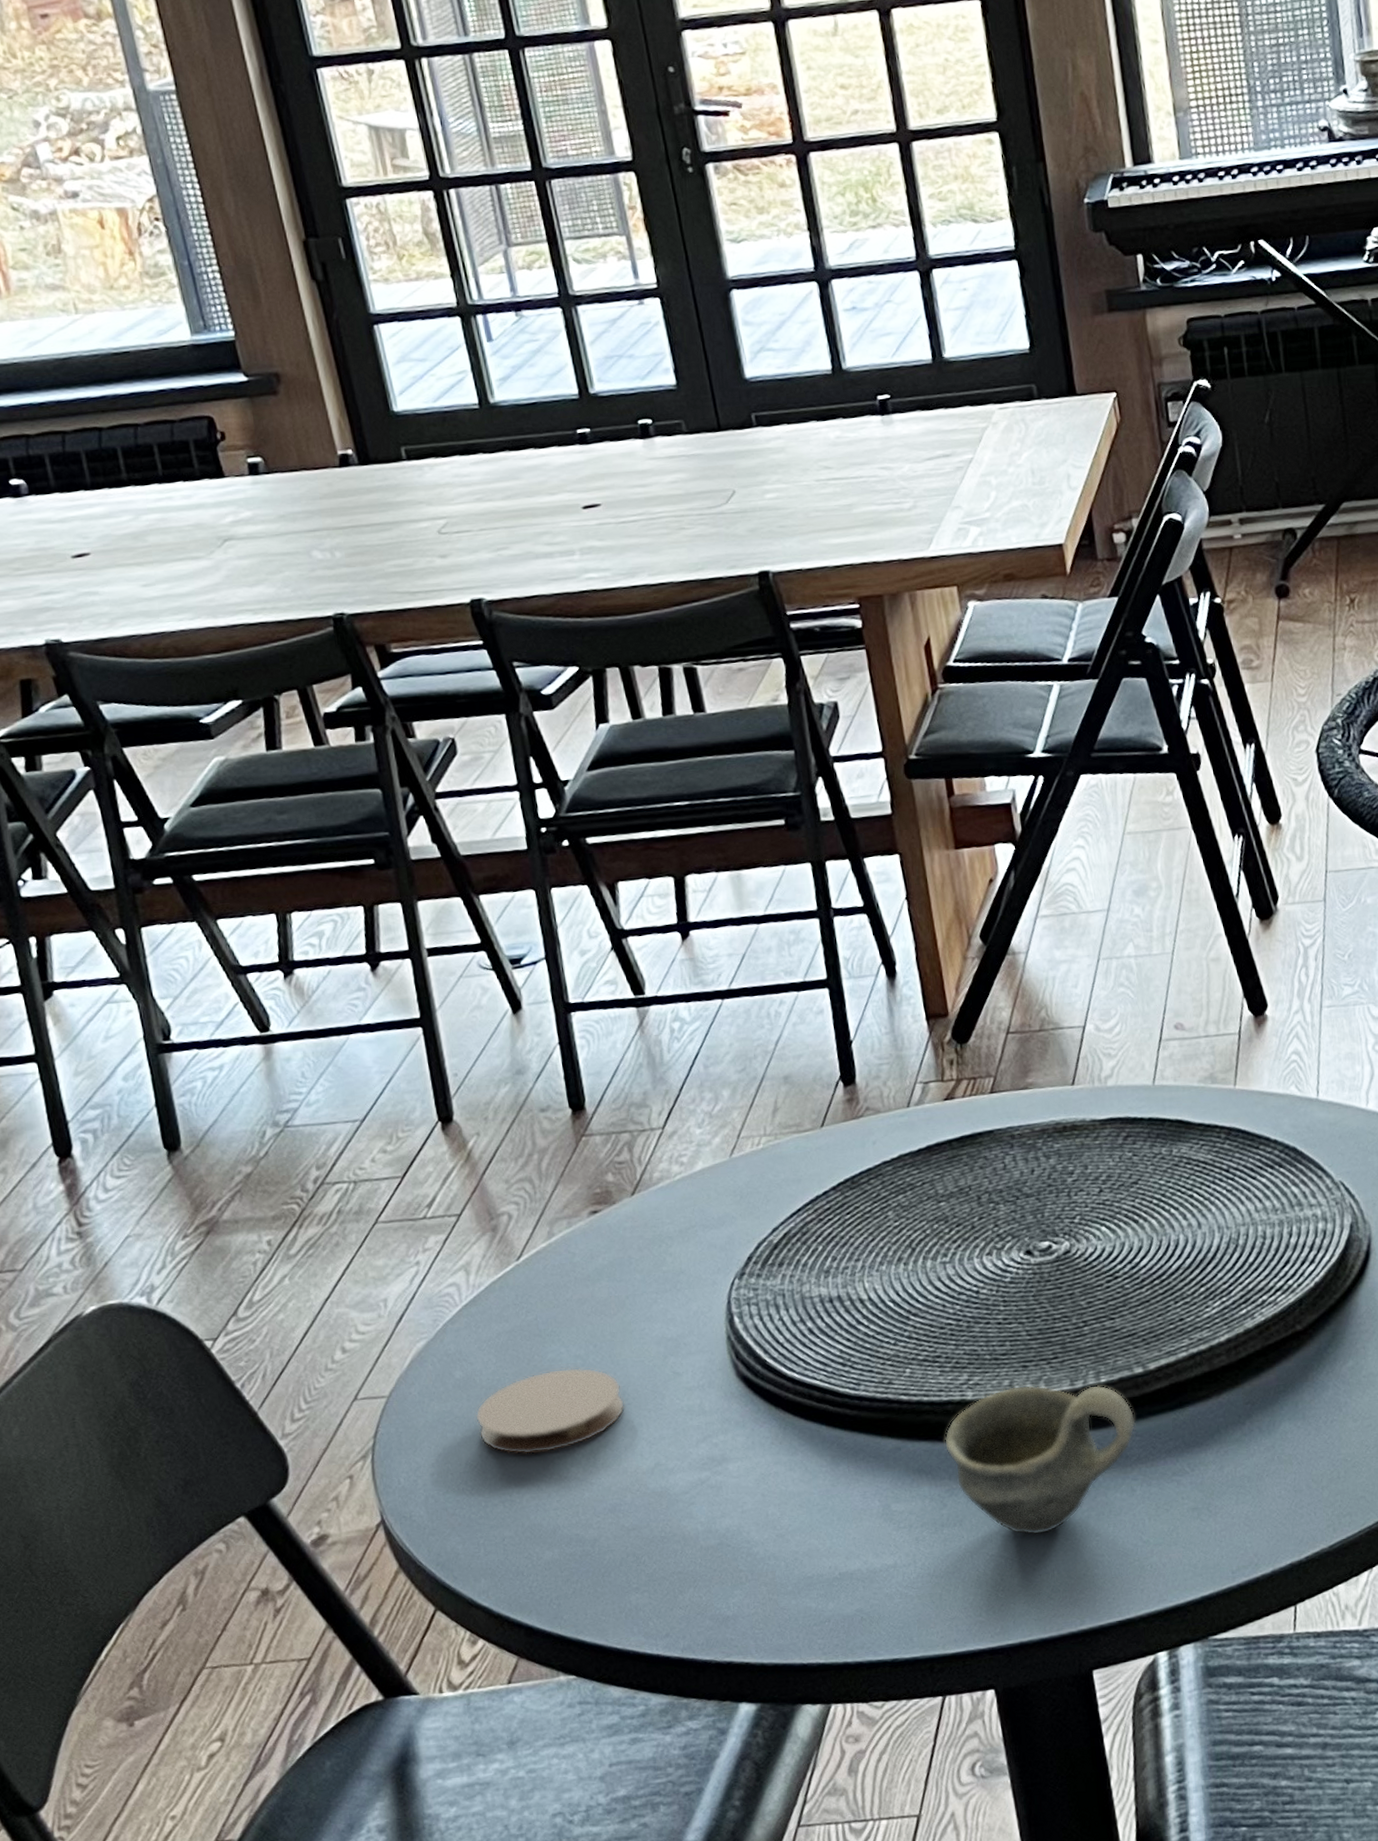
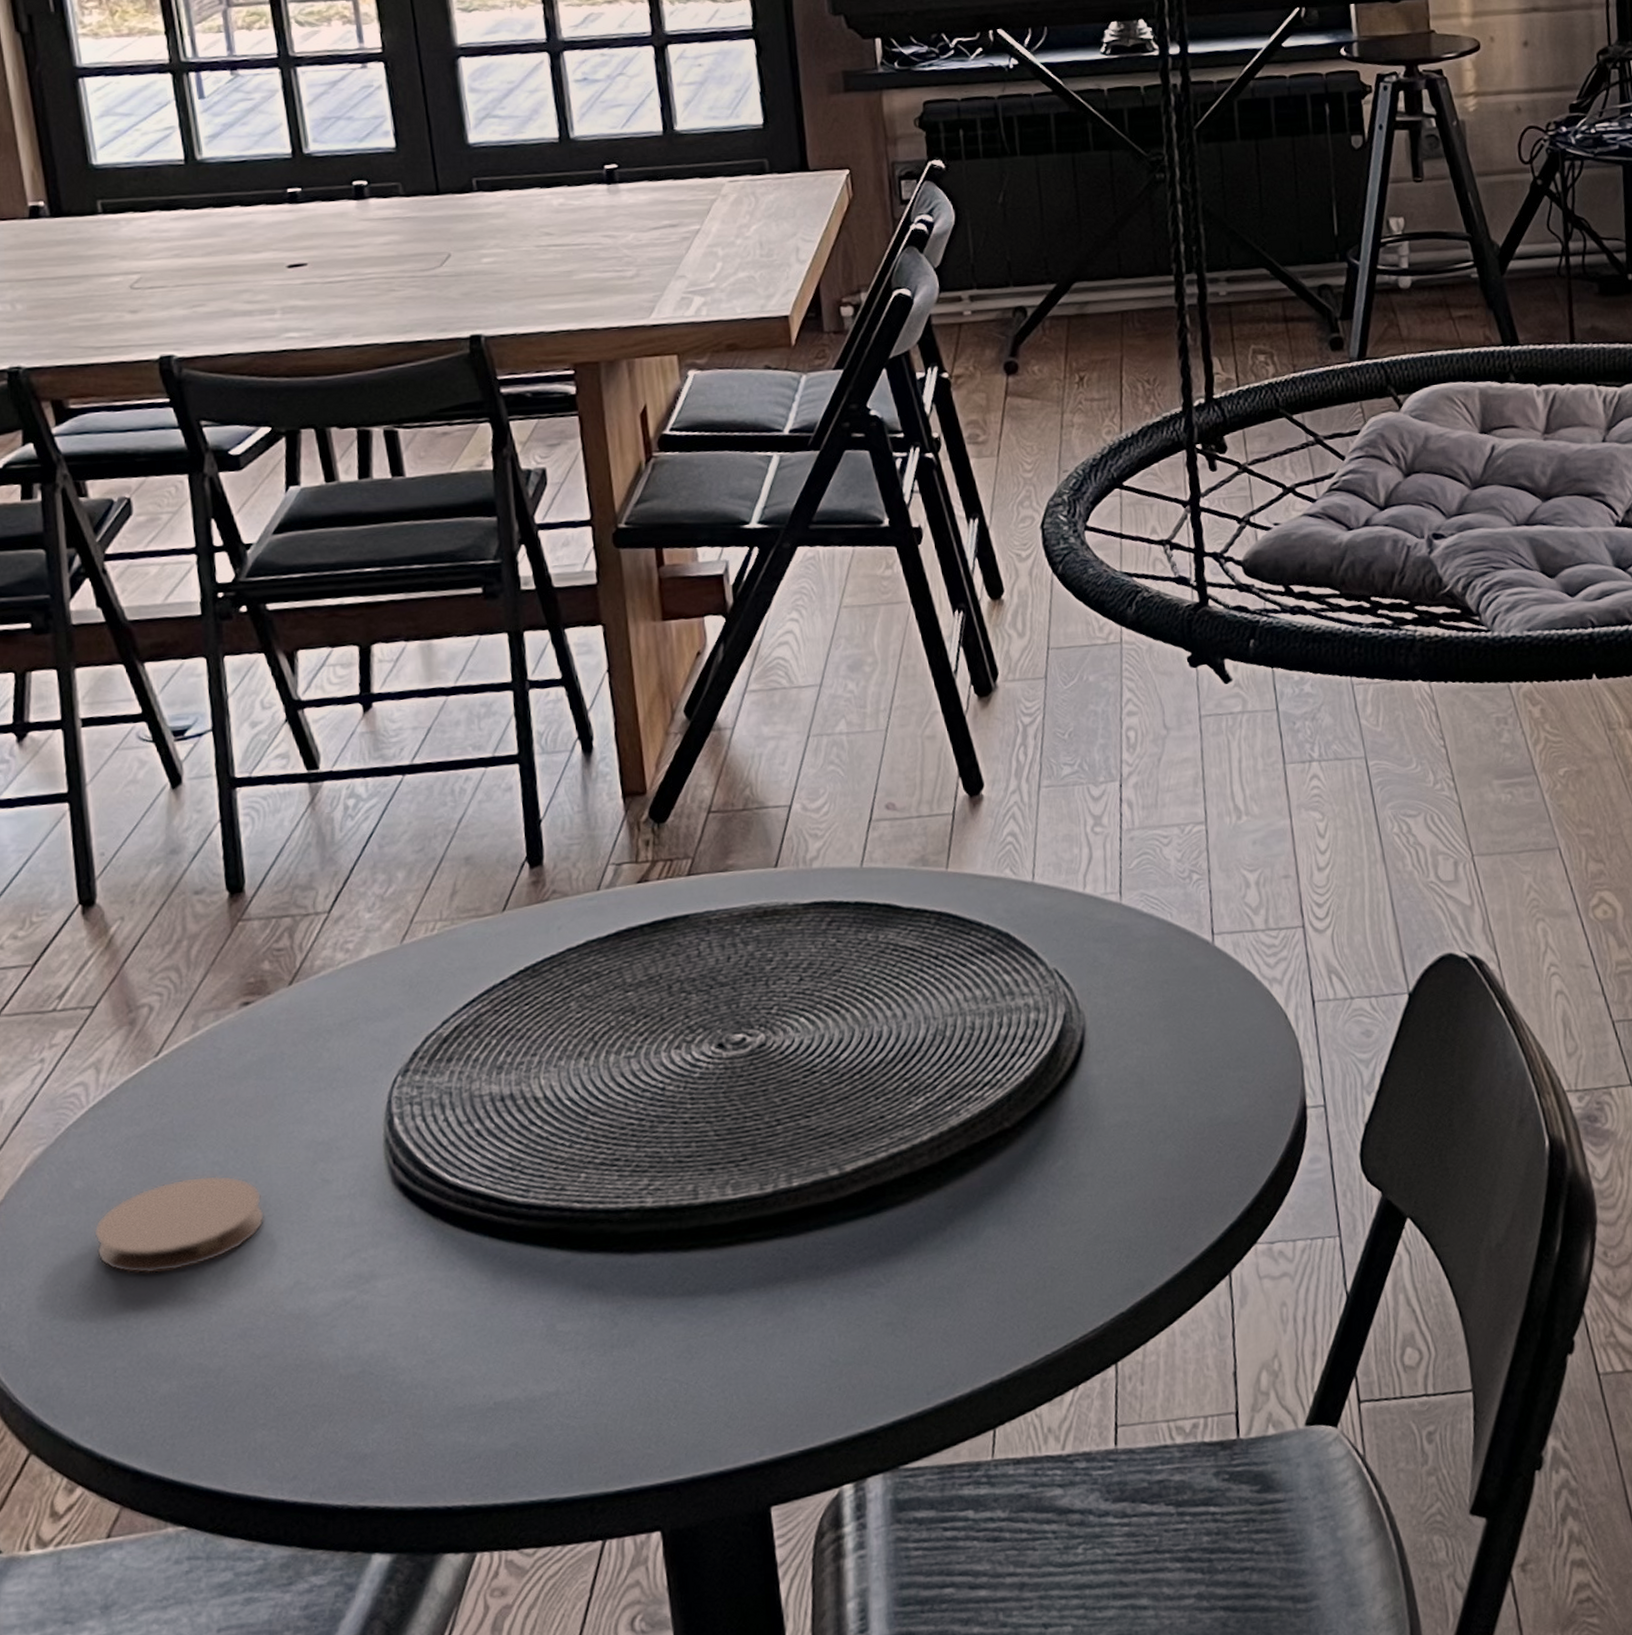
cup: present [944,1384,1136,1535] -> none [618,1188,829,1356]

